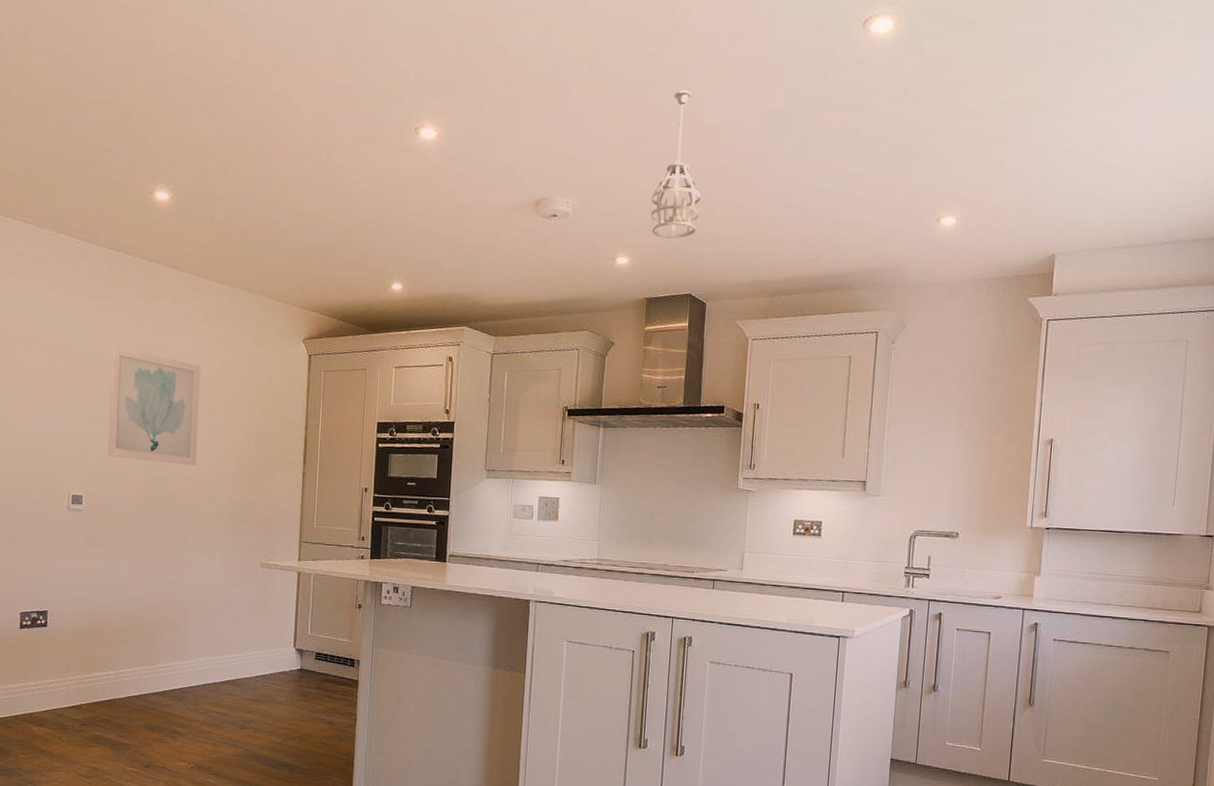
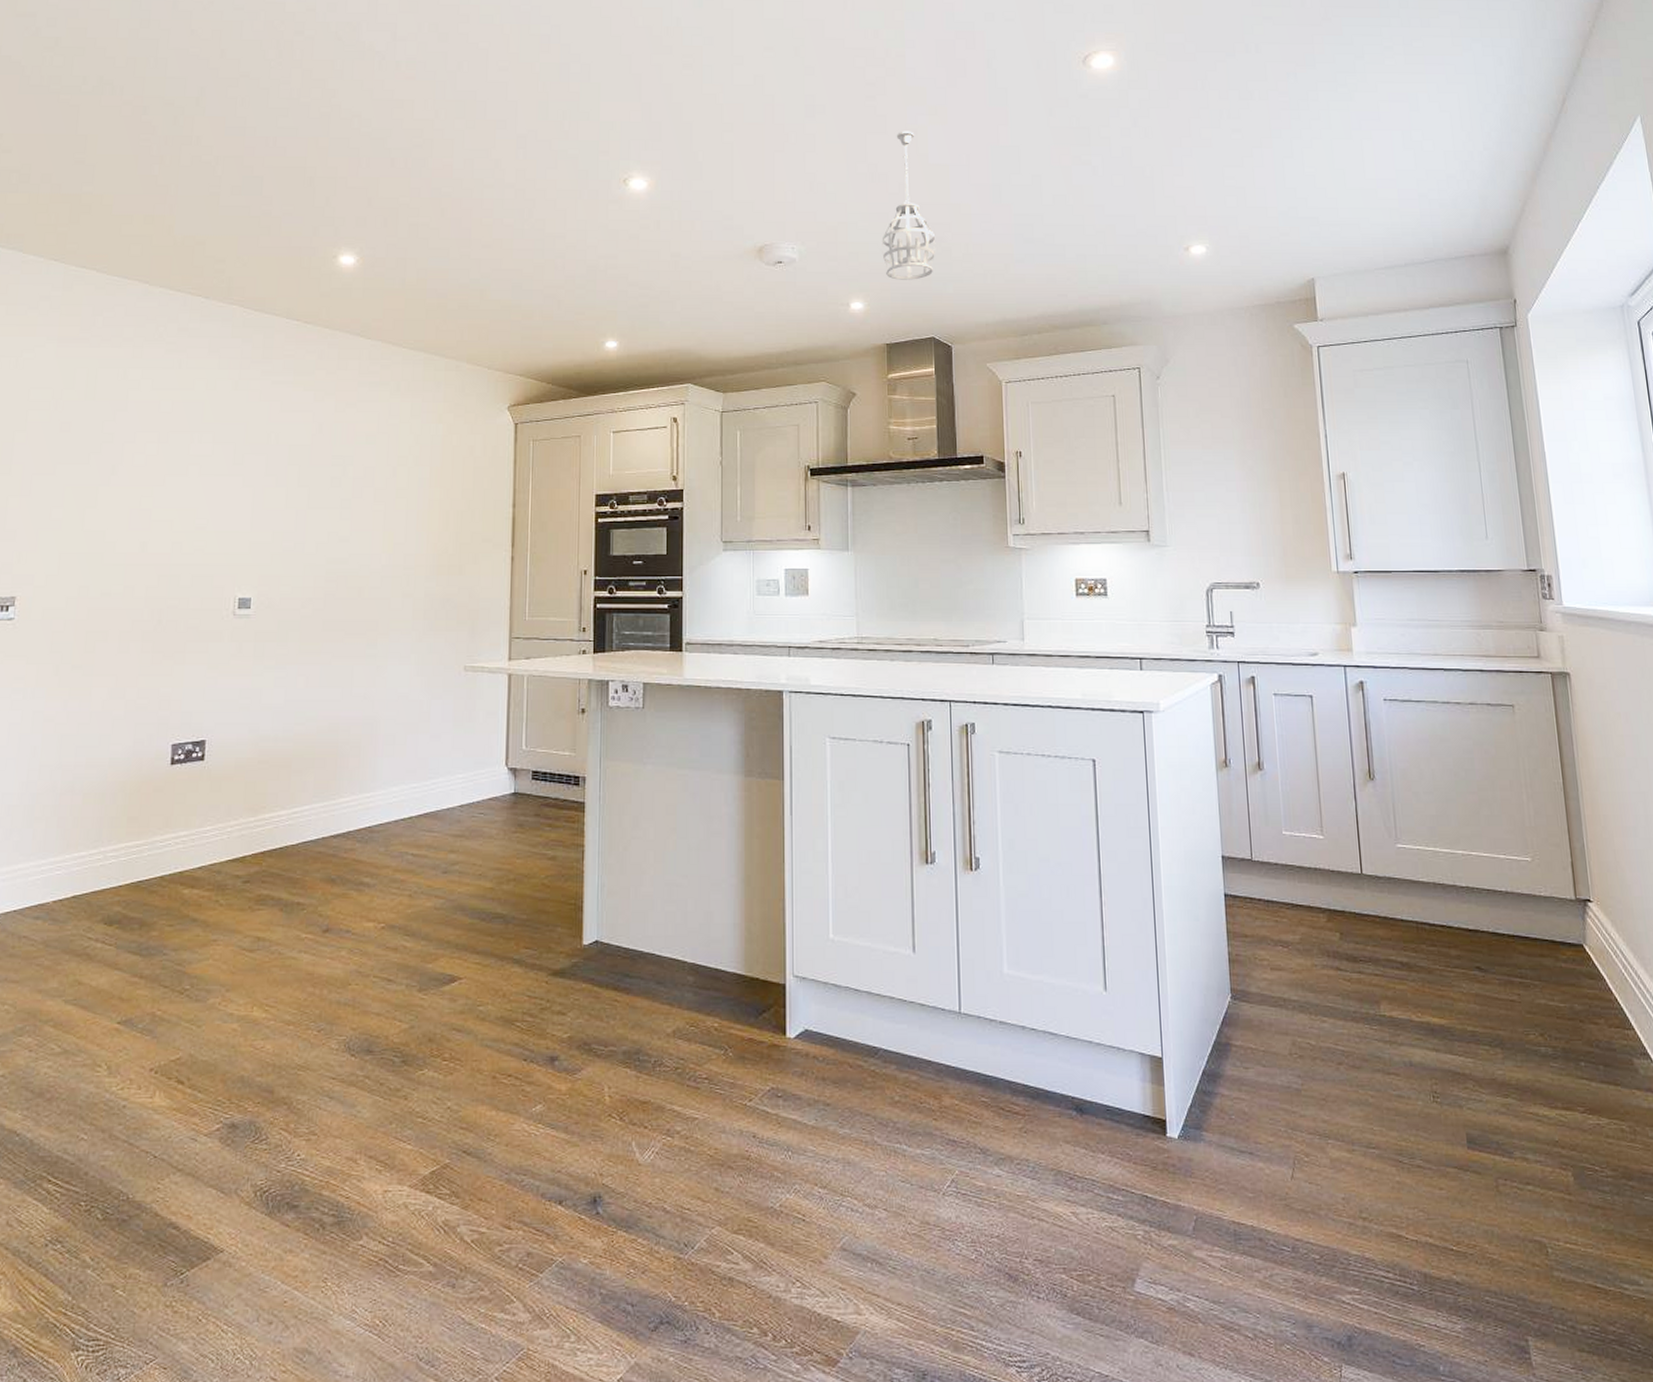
wall art: present [107,347,201,466] -> none [281,426,391,556]

